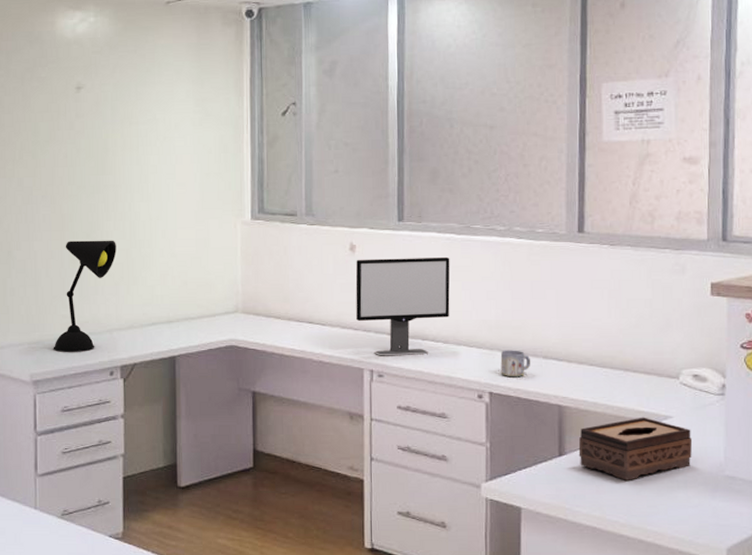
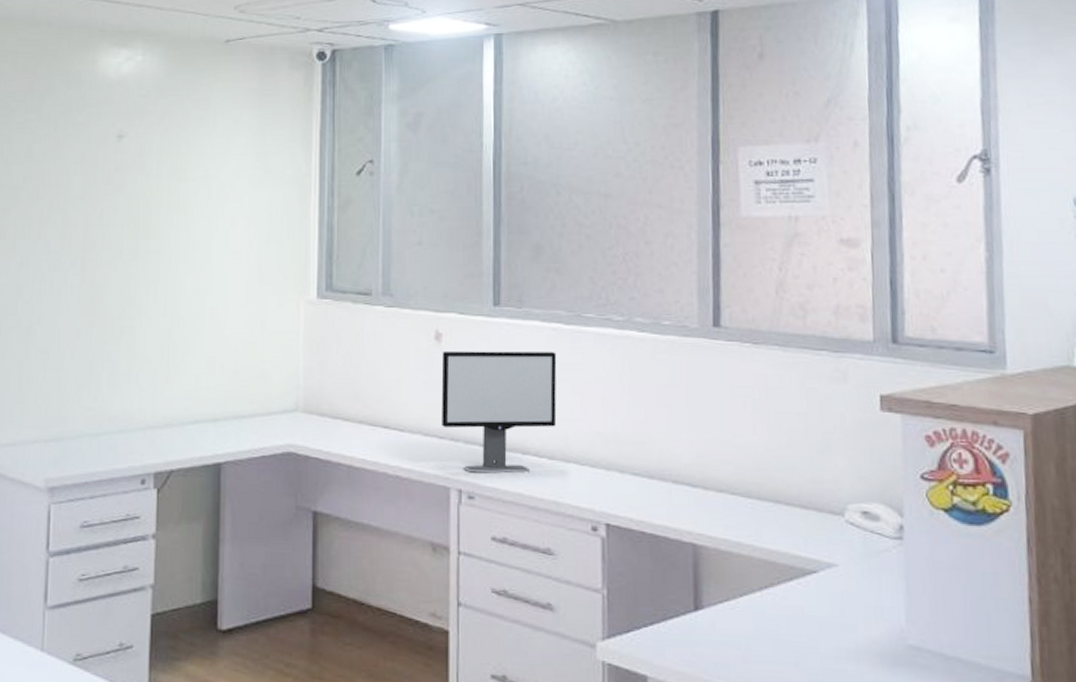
desk lamp: present [53,240,116,352] -> none [74,317,156,454]
mug: present [500,350,530,378] -> none [619,470,657,506]
tissue box: present [578,417,693,480] -> none [719,563,865,646]

